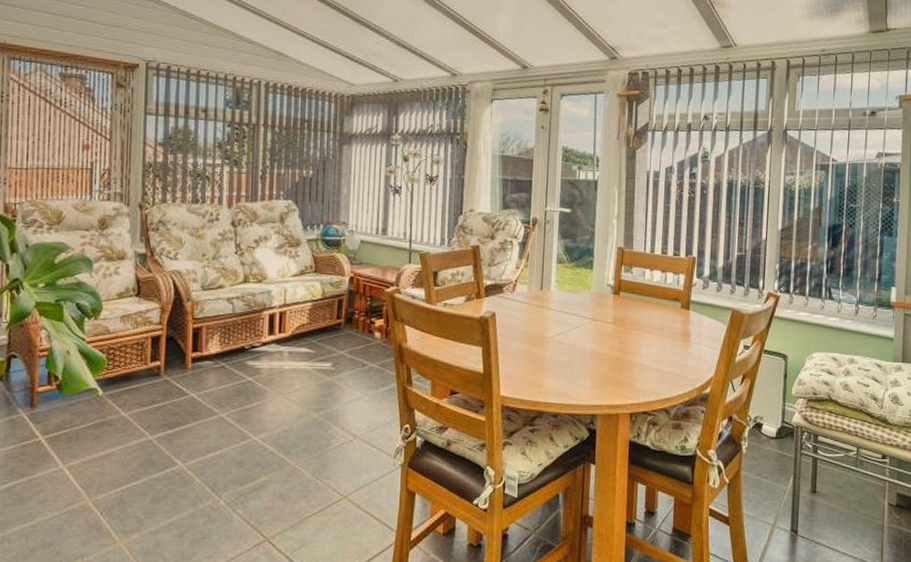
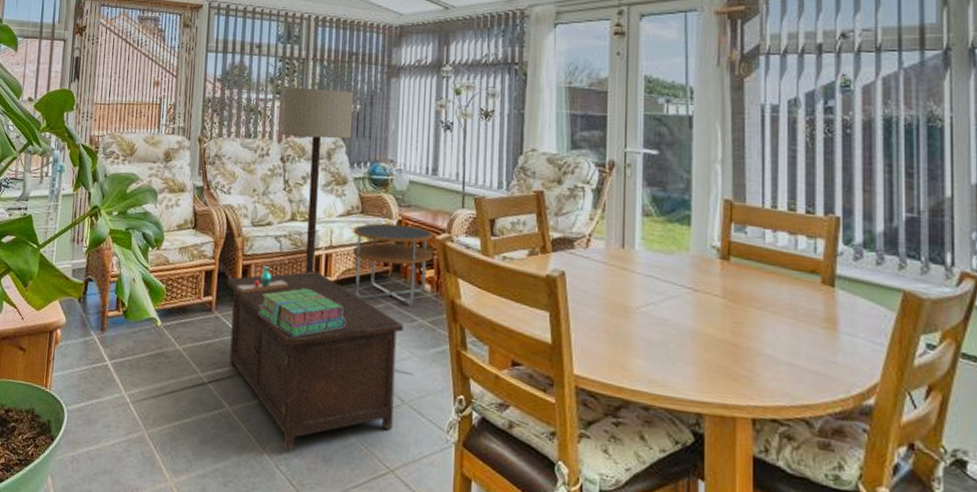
cabinet: none [176,329,356,495] -> present [226,271,404,452]
vase: none [187,328,242,356] -> present [236,266,288,294]
stack of books: none [211,345,301,391] -> present [259,288,346,337]
floor lamp: none [232,153,307,331] -> present [282,88,354,274]
side table: none [306,280,384,352] -> present [352,223,434,305]

